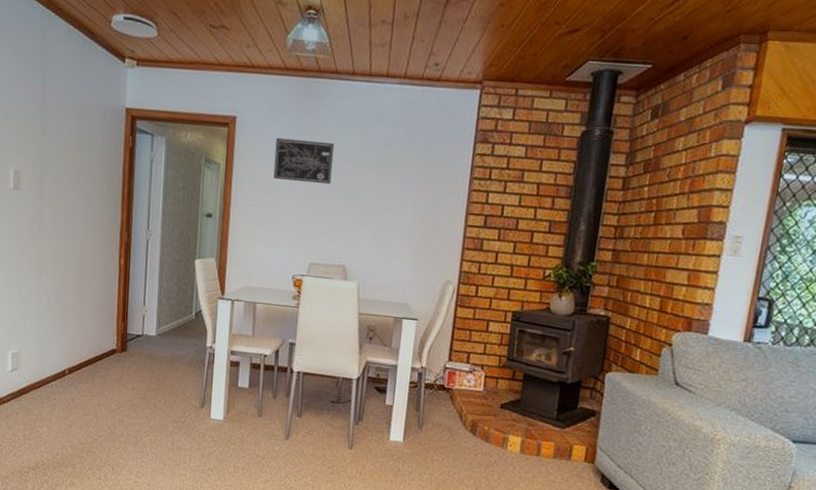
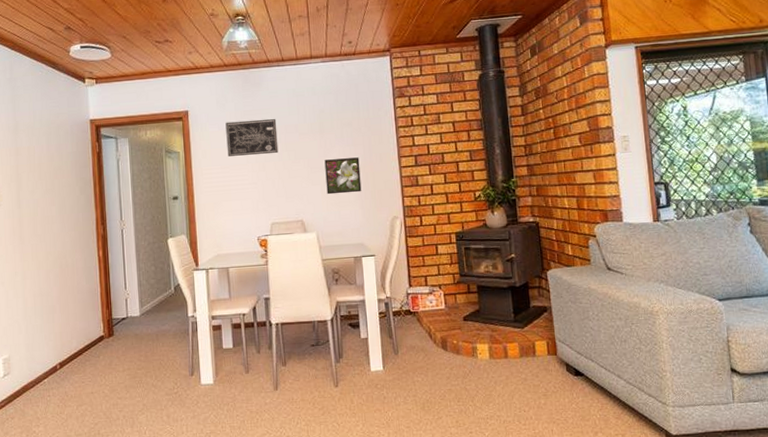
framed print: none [377,202,421,246] -> present [324,157,362,195]

